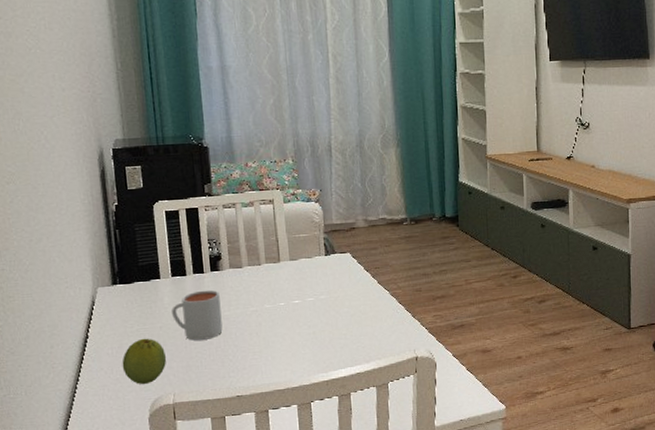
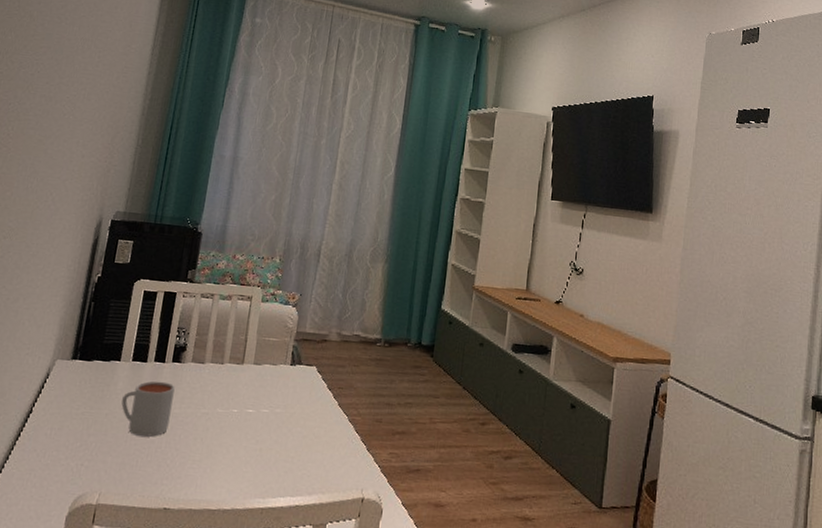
fruit: present [122,338,167,384] -> none [55,423,104,476]

